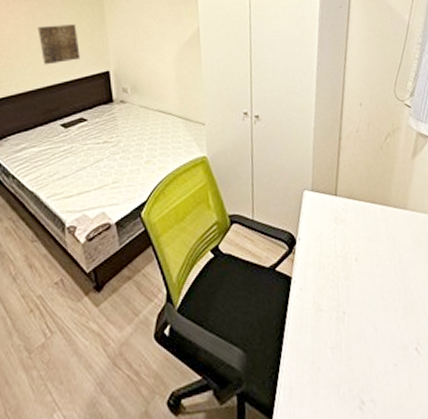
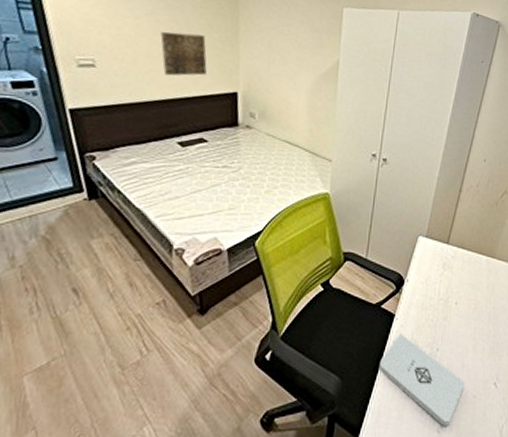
notepad: none [282,297,383,402] -> present [378,333,466,426]

